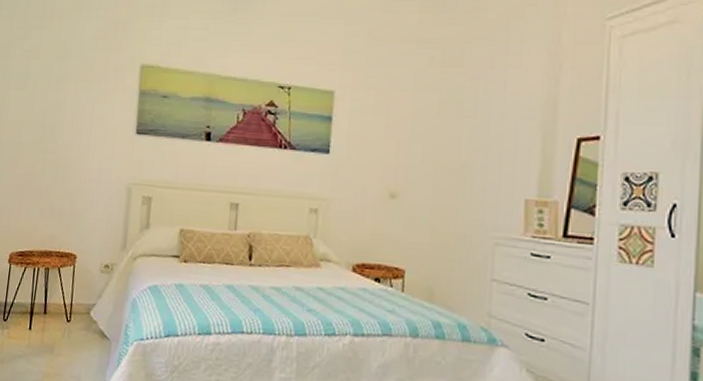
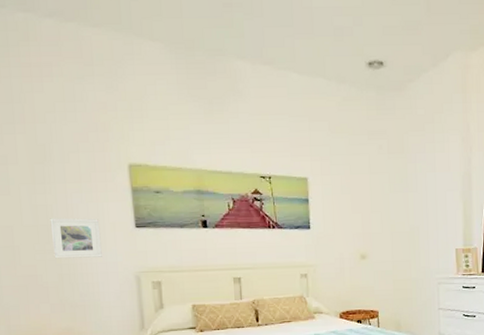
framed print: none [53,116,102,163] -> present [50,218,102,259]

